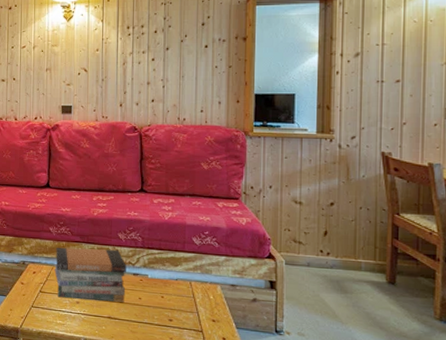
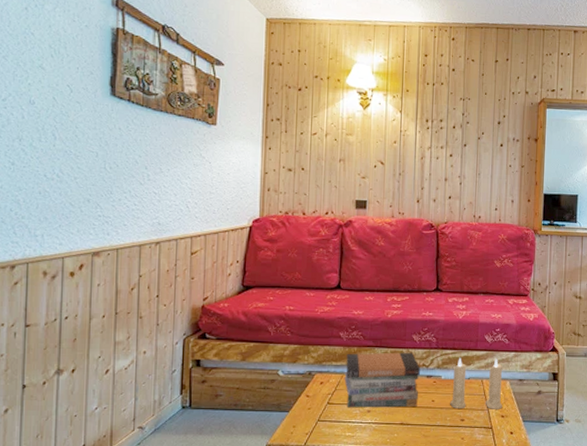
candle: none [157,258,214,313] -> present [450,357,503,409]

